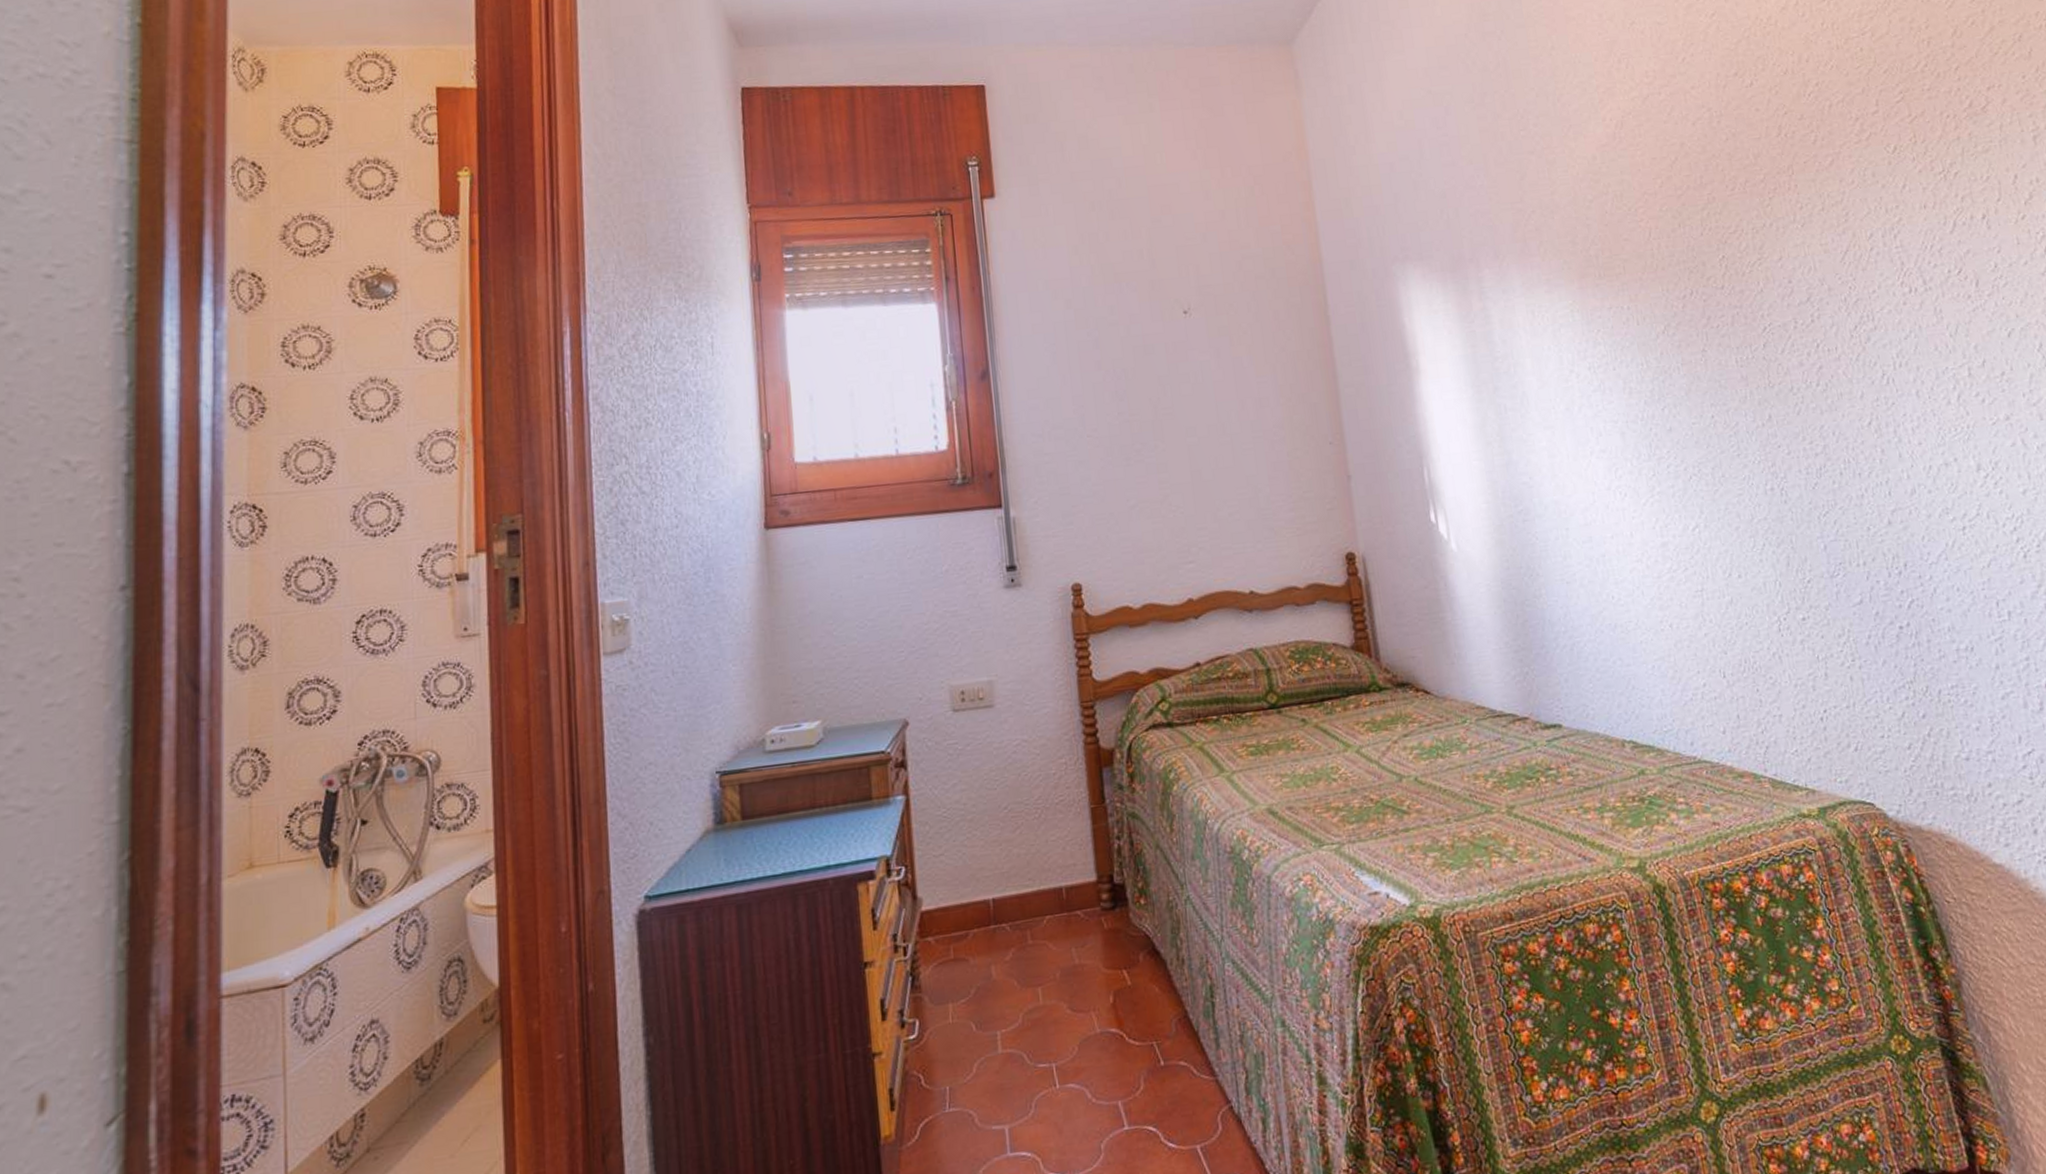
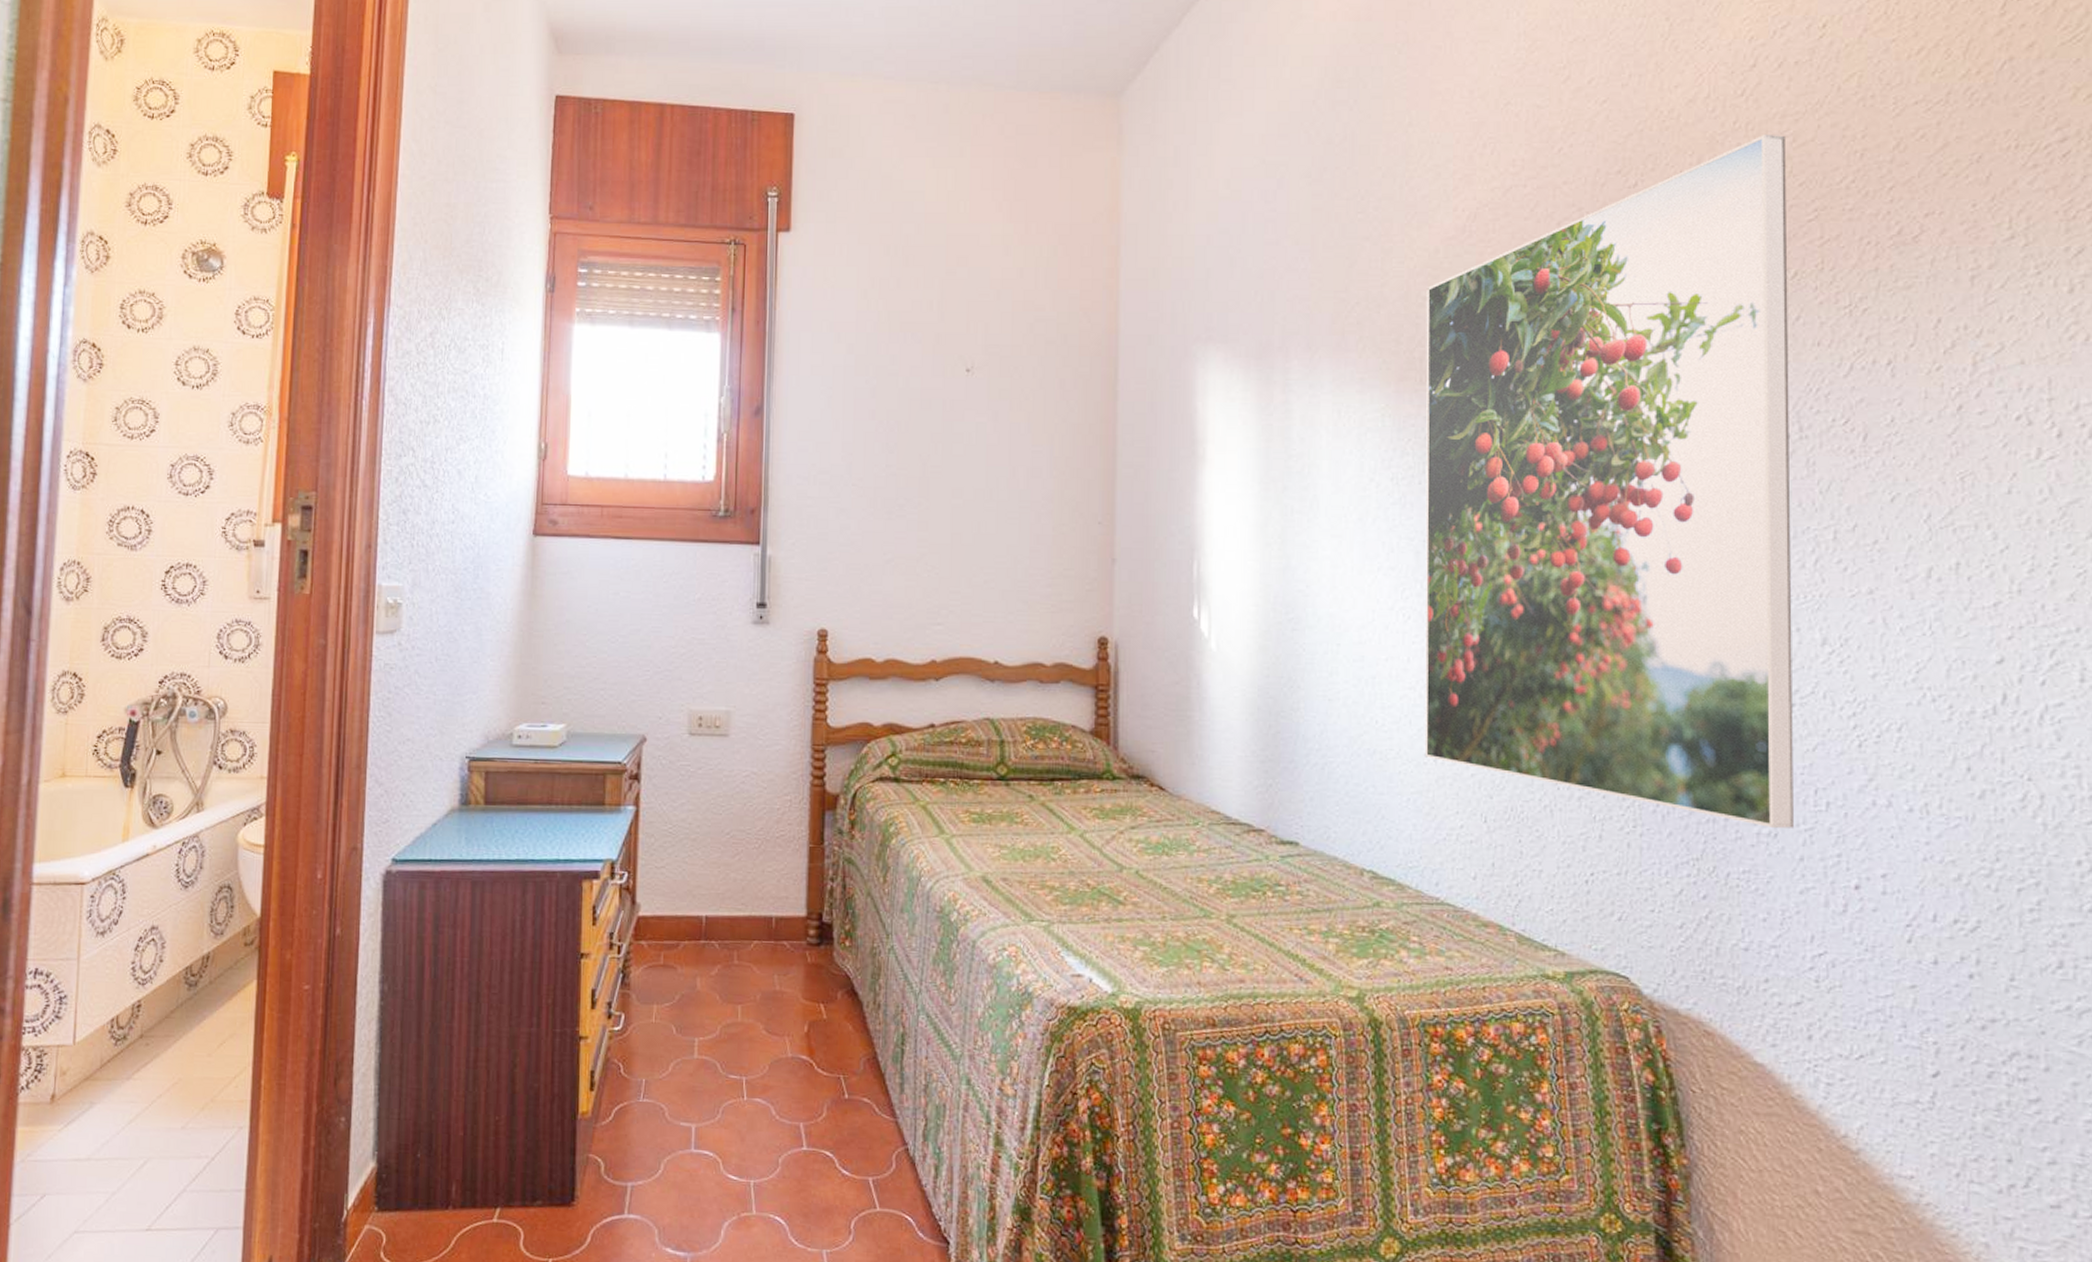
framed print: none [1591,31,1985,643] -> present [1424,134,1794,828]

